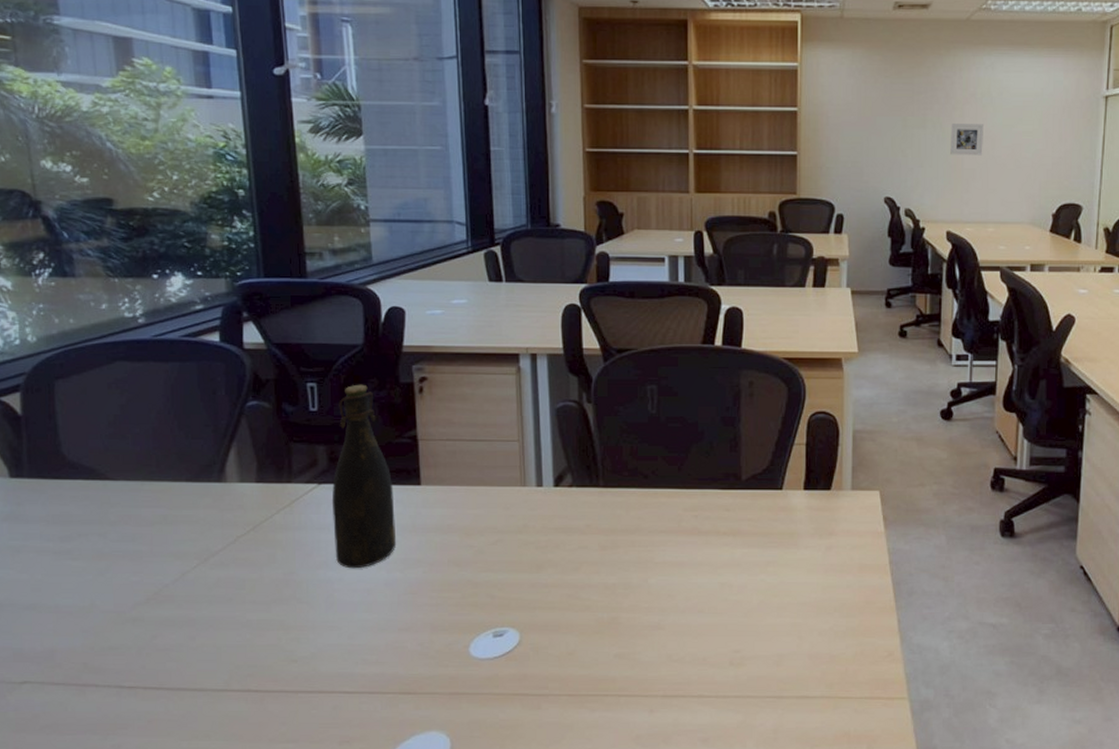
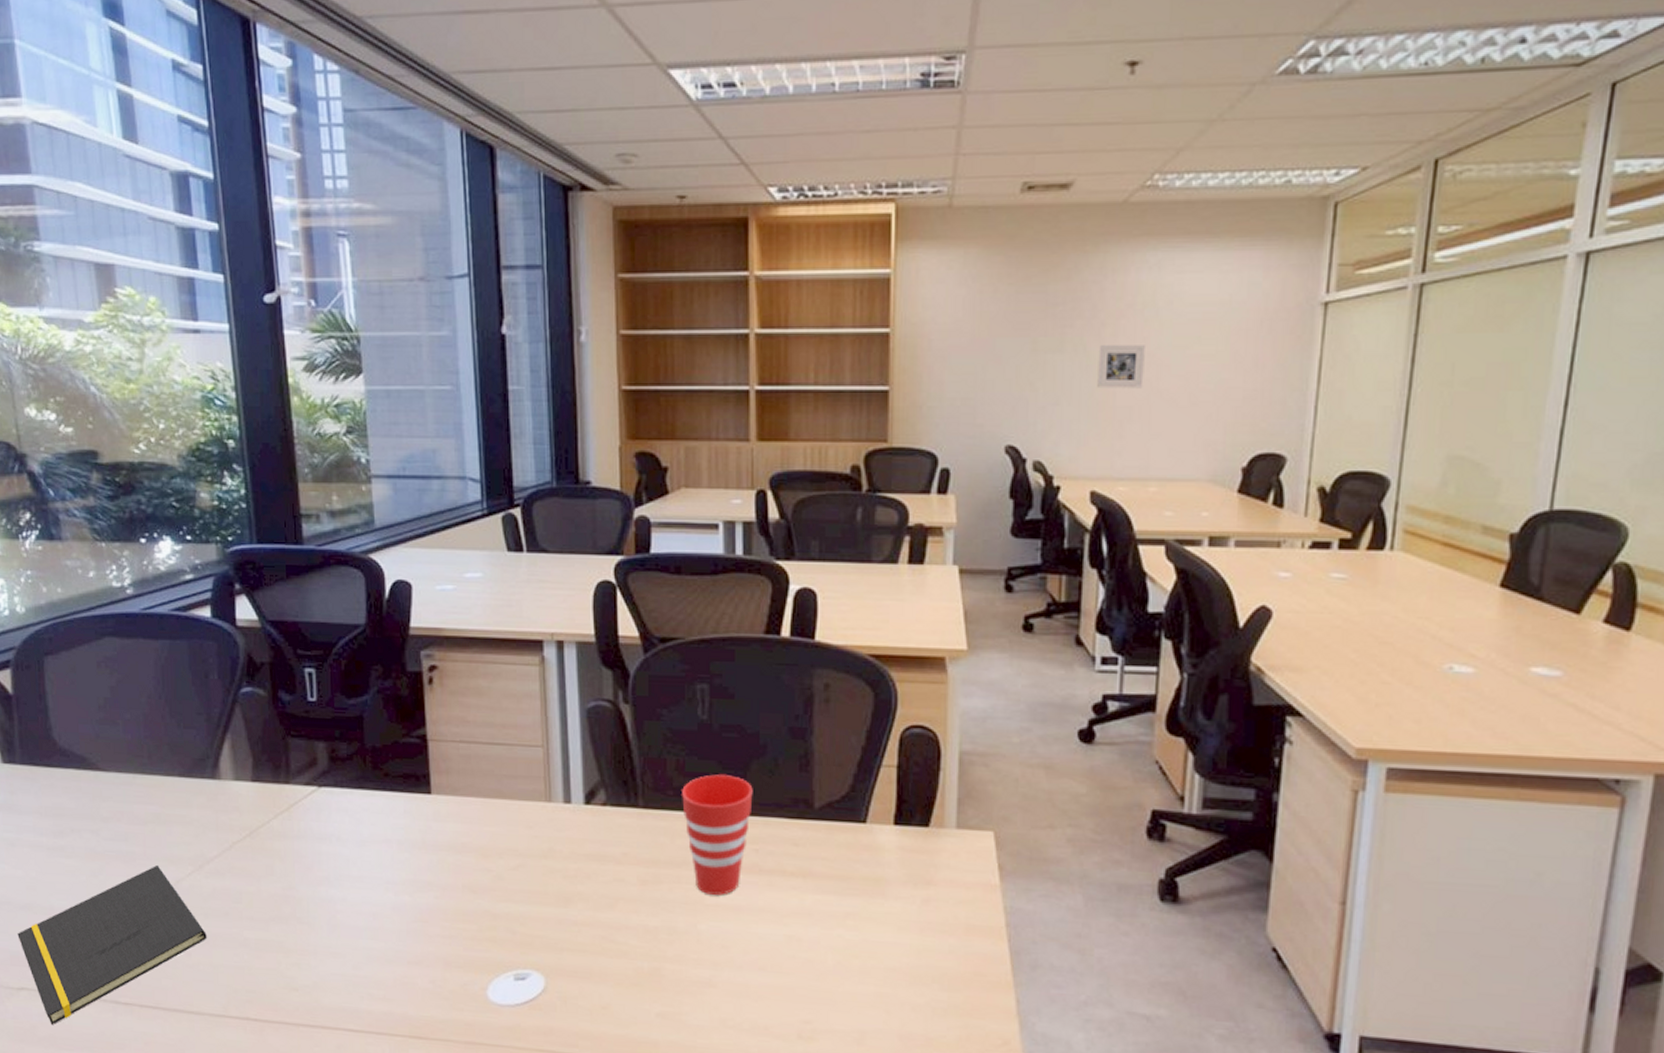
notepad: none [21,560,211,714] -> present [17,864,207,1026]
bottle: present [331,384,397,569] -> none [333,671,405,888]
cup: none [635,457,693,554] -> present [682,774,753,895]

